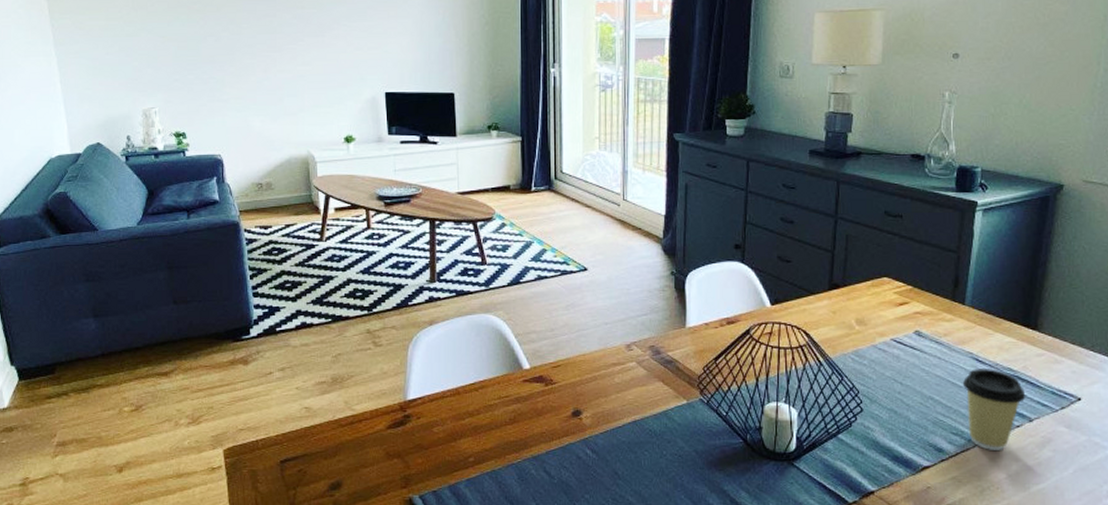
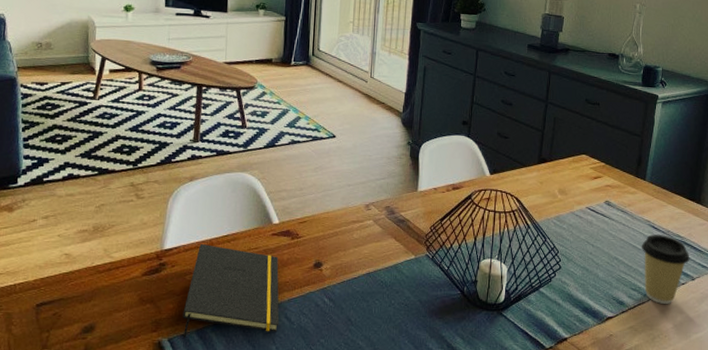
notepad: none [433,394,538,494] -> present [182,244,280,338]

